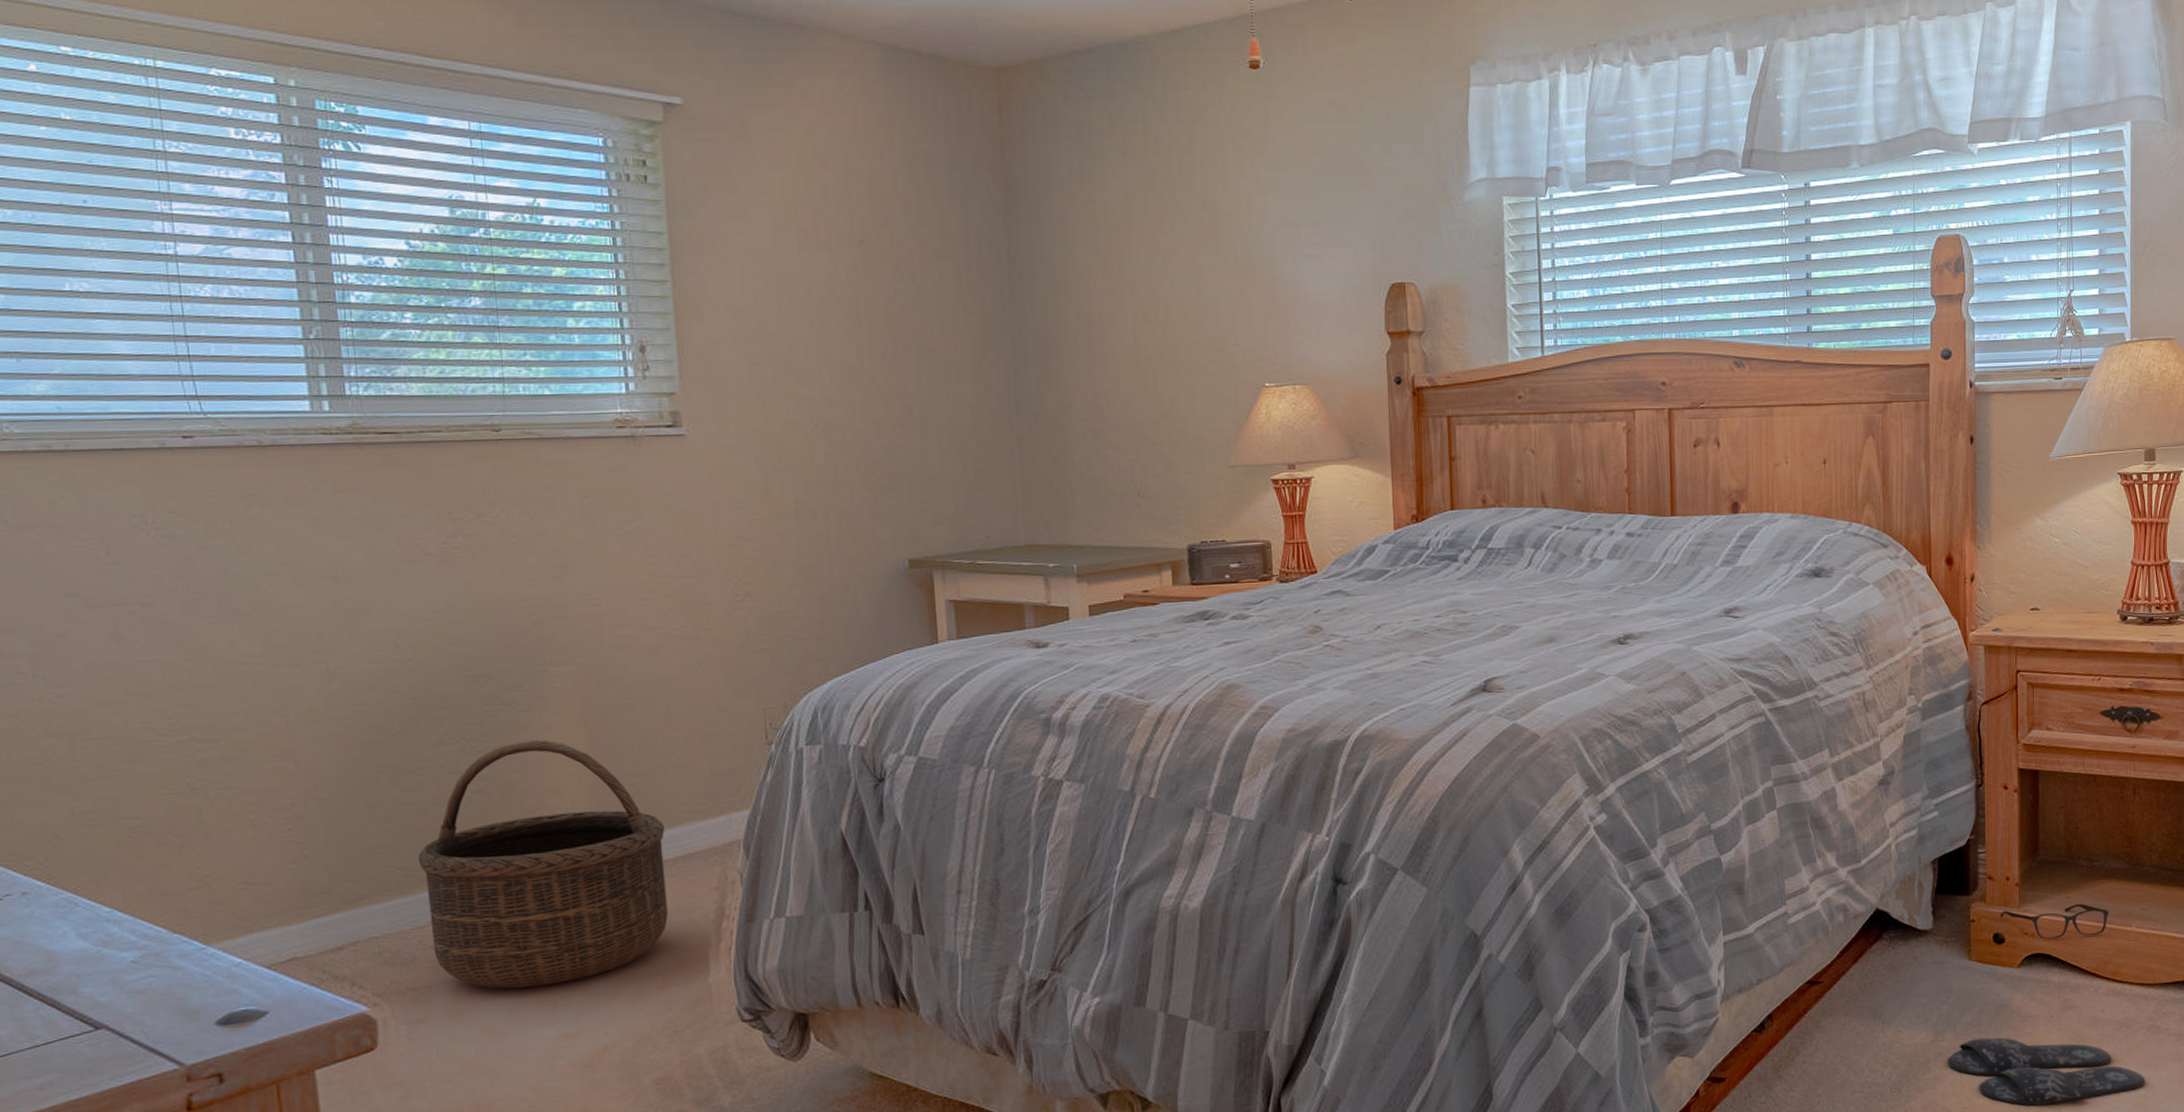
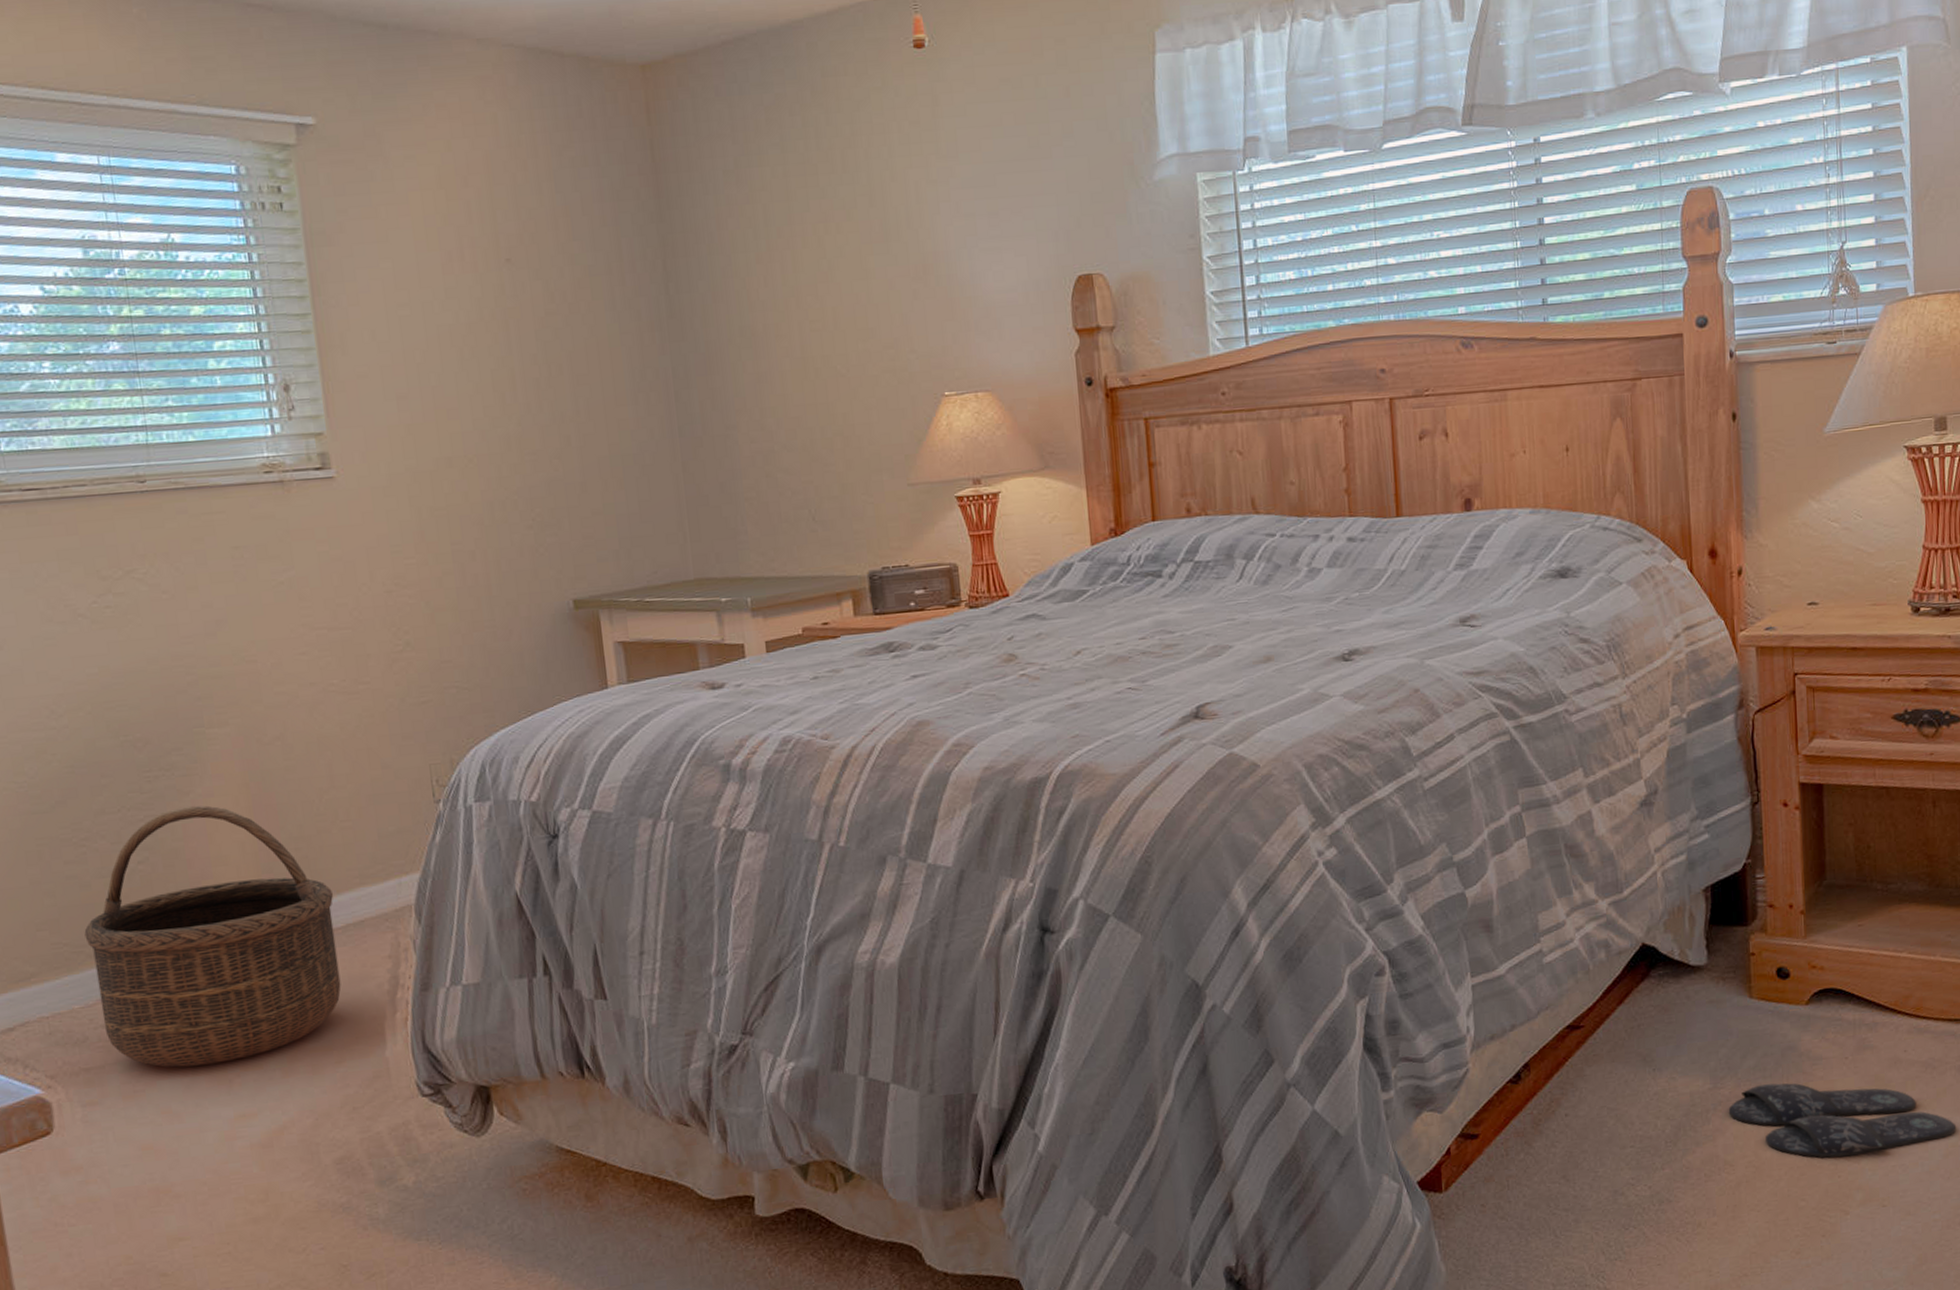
eyeglasses: present [1999,904,2109,940] -> none [1782,932,1909,973]

